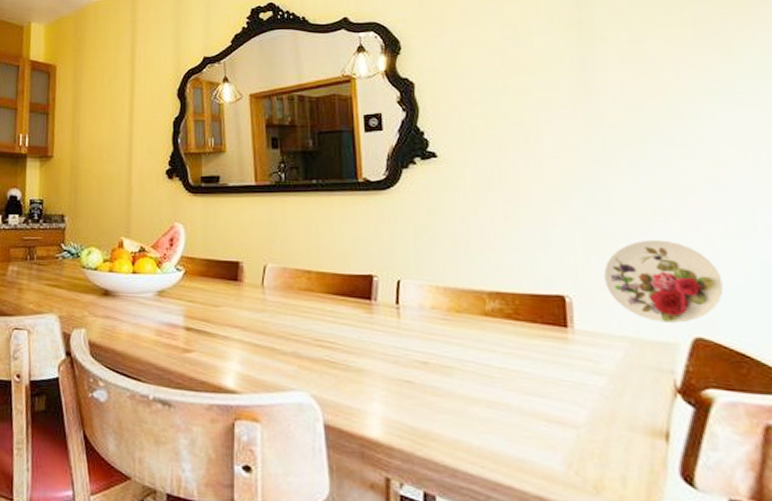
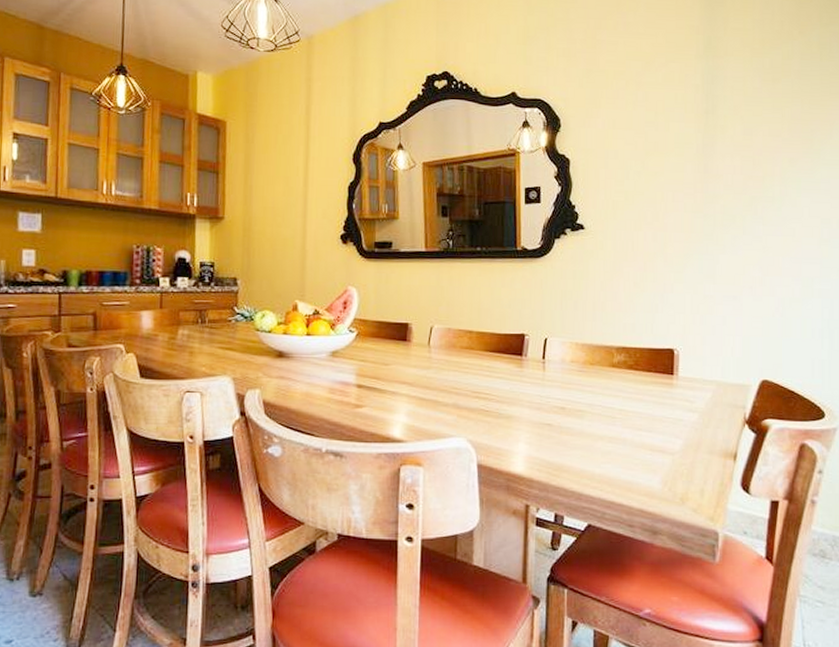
decorative plate: present [604,239,724,323] -> none [704,302,786,369]

